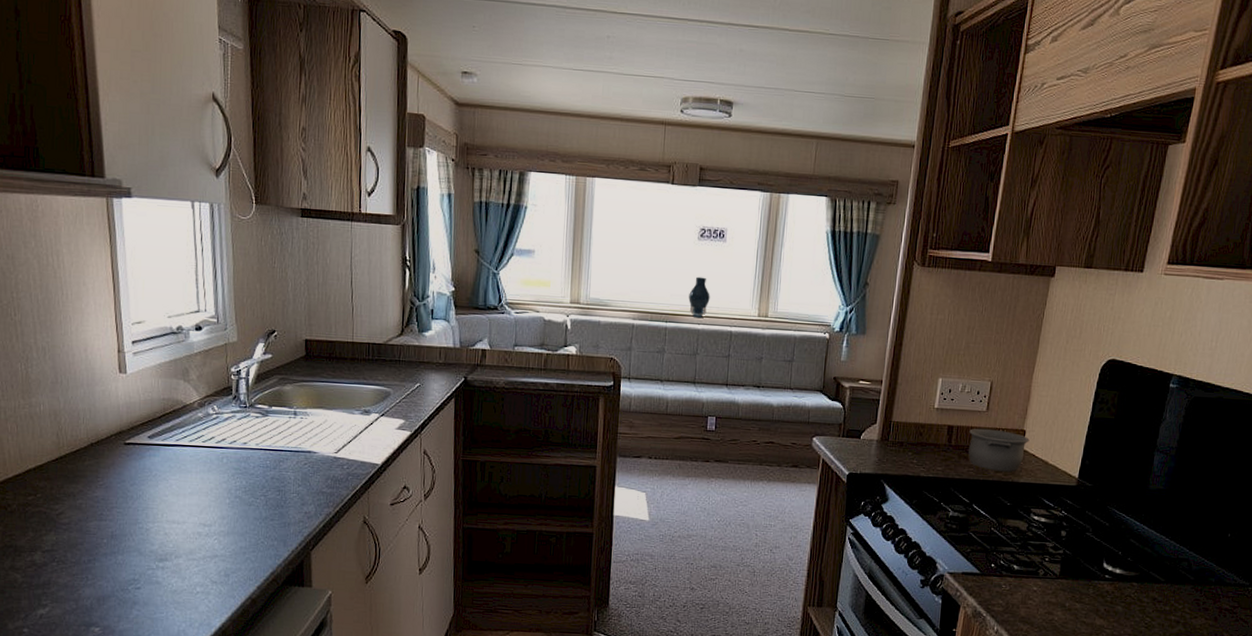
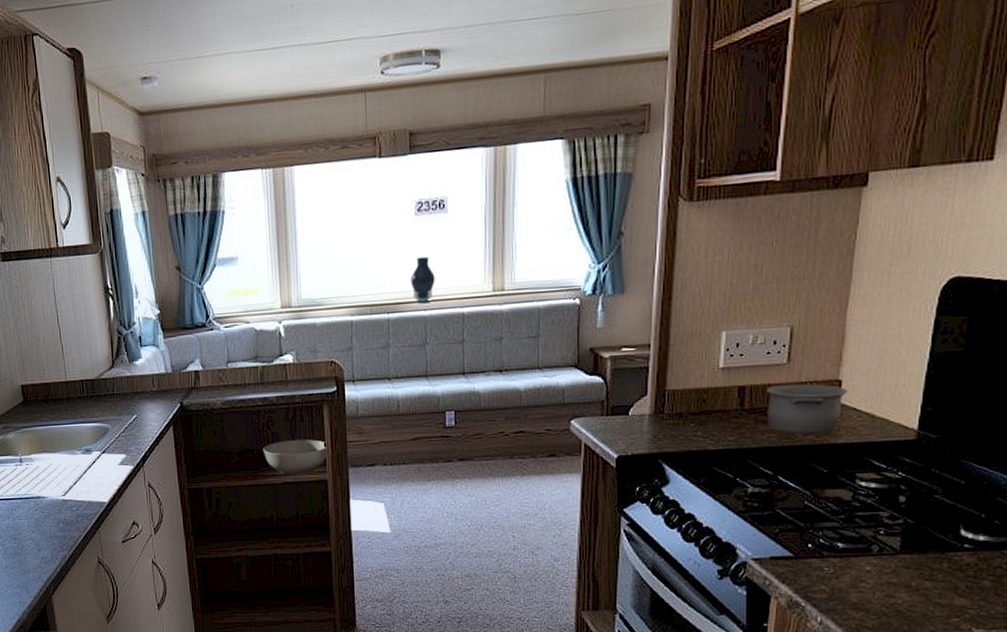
bowl: none [538,425,600,459] -> present [262,439,329,475]

